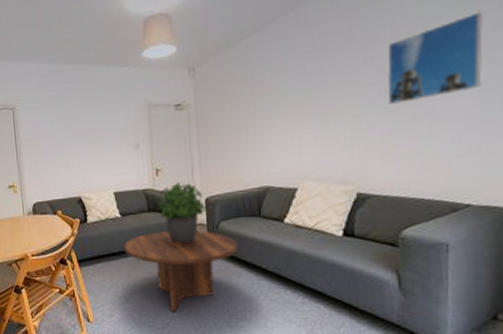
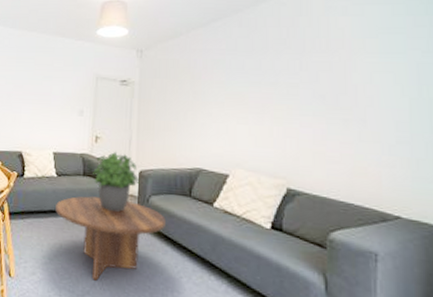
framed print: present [387,11,483,105] -> none [321,37,413,109]

